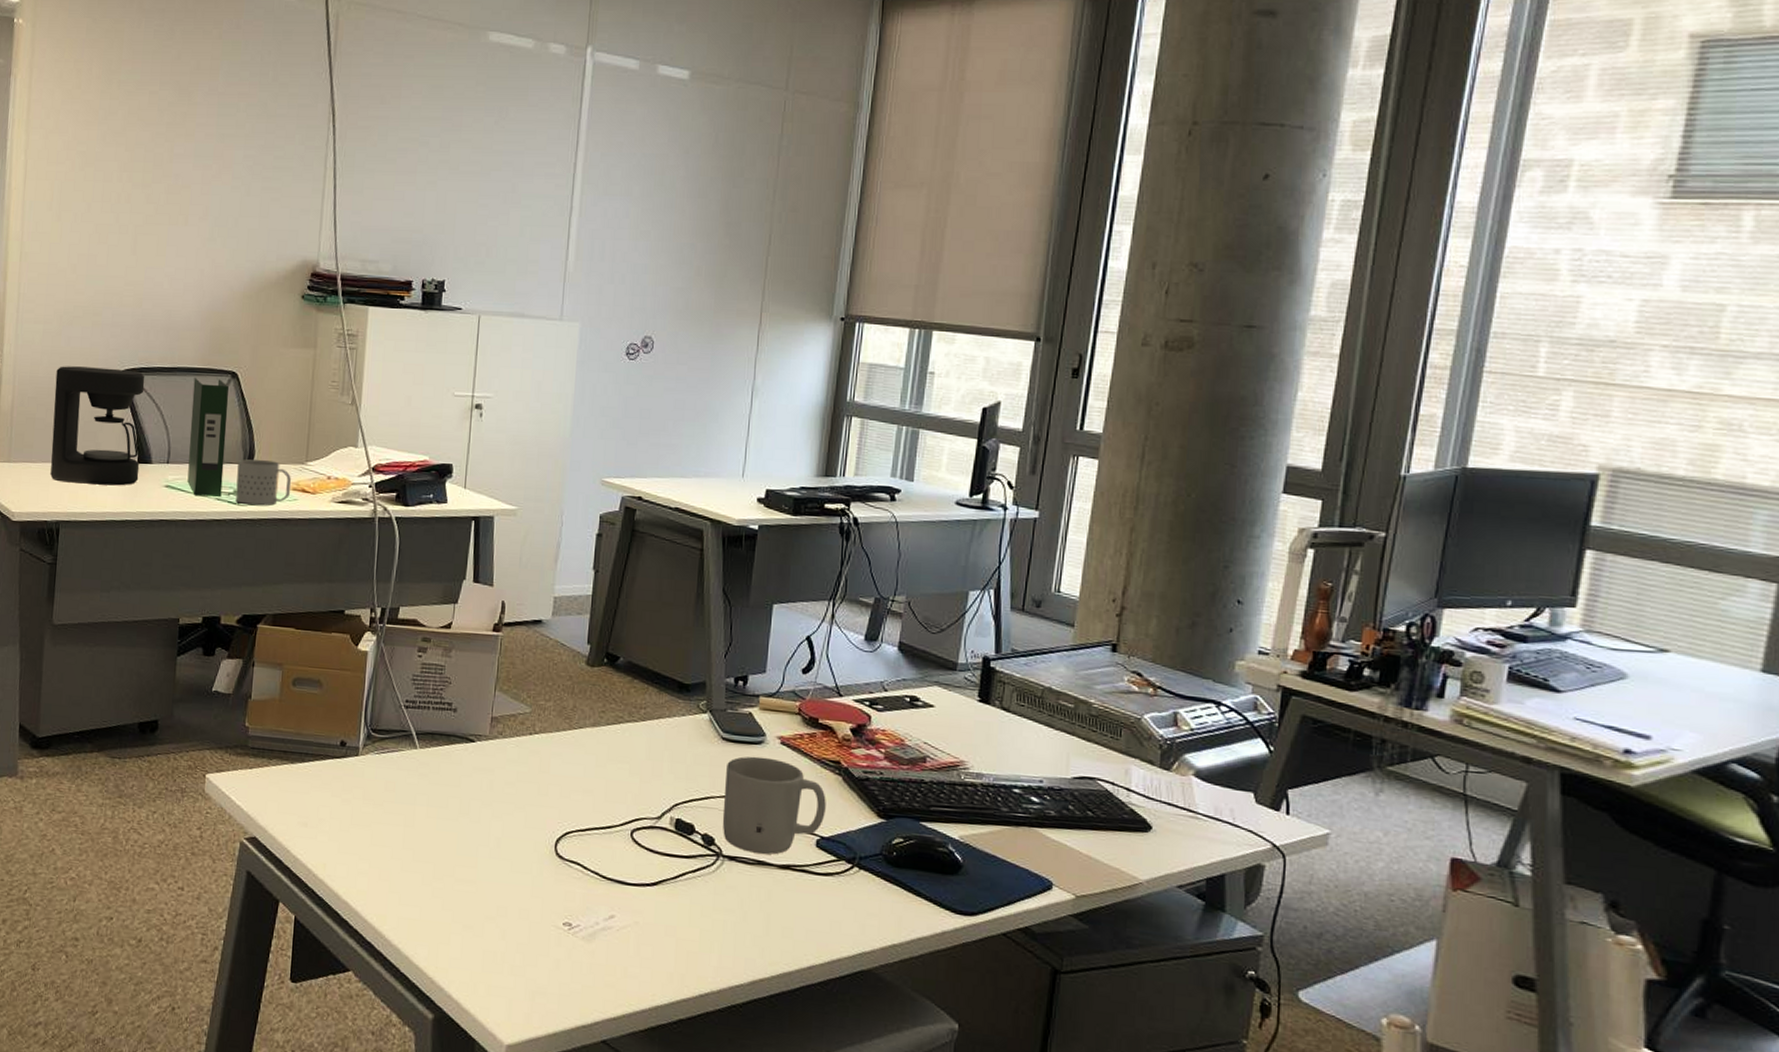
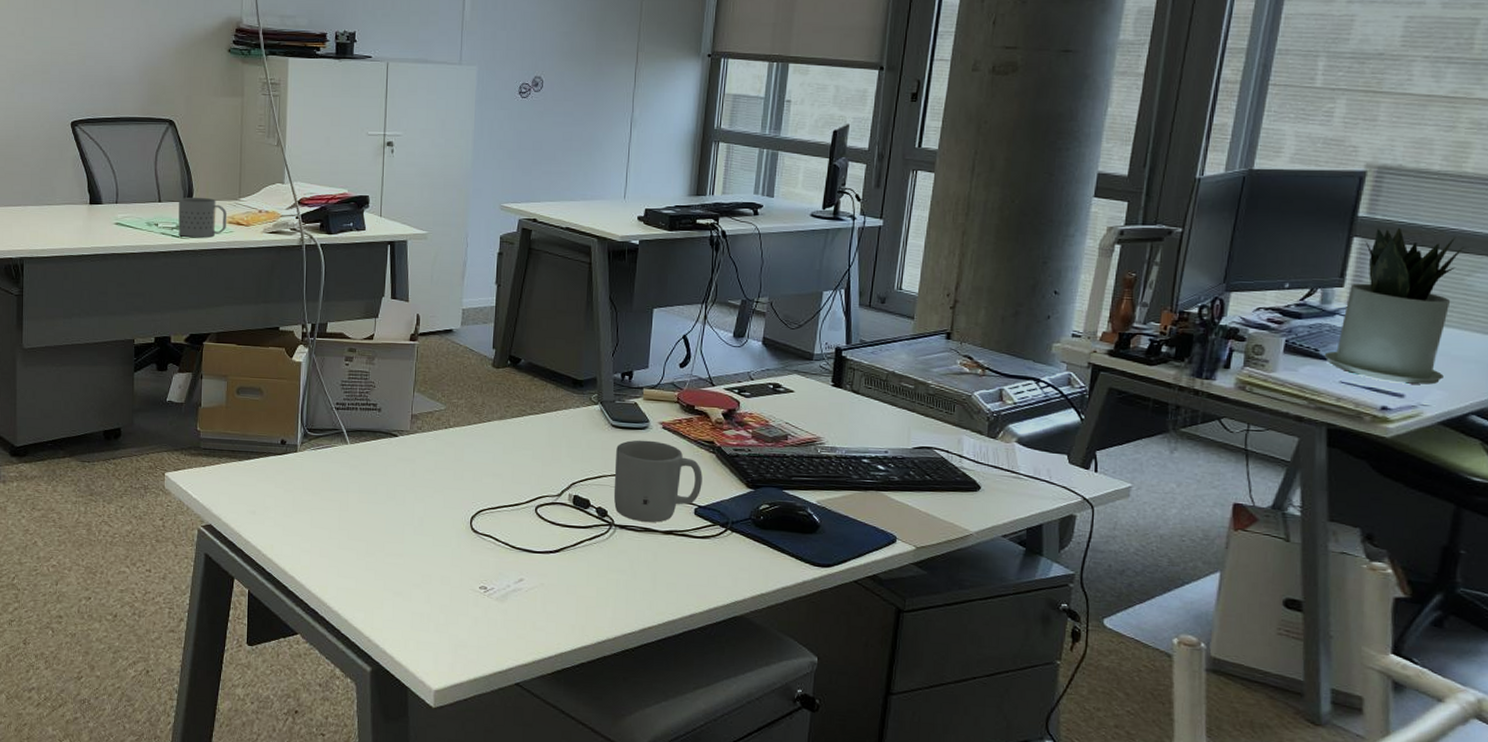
coffee maker: present [50,366,145,486] -> none [12,119,92,225]
binder: present [187,378,229,497] -> none [134,126,168,232]
planter: none [1555,541,1717,726] -> present [1324,228,1465,385]

